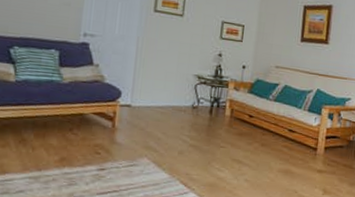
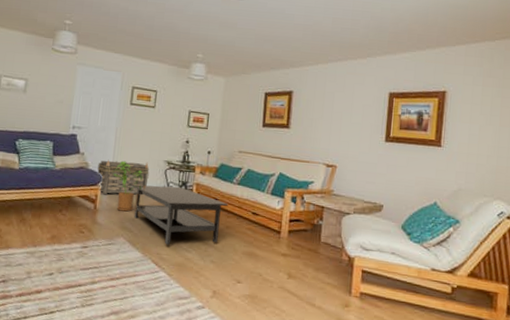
basket: none [115,72,177,111] -> present [97,159,150,194]
house plant: none [133,74,170,130] -> present [112,160,143,212]
coffee table: none [158,100,264,165] -> present [133,184,229,245]

